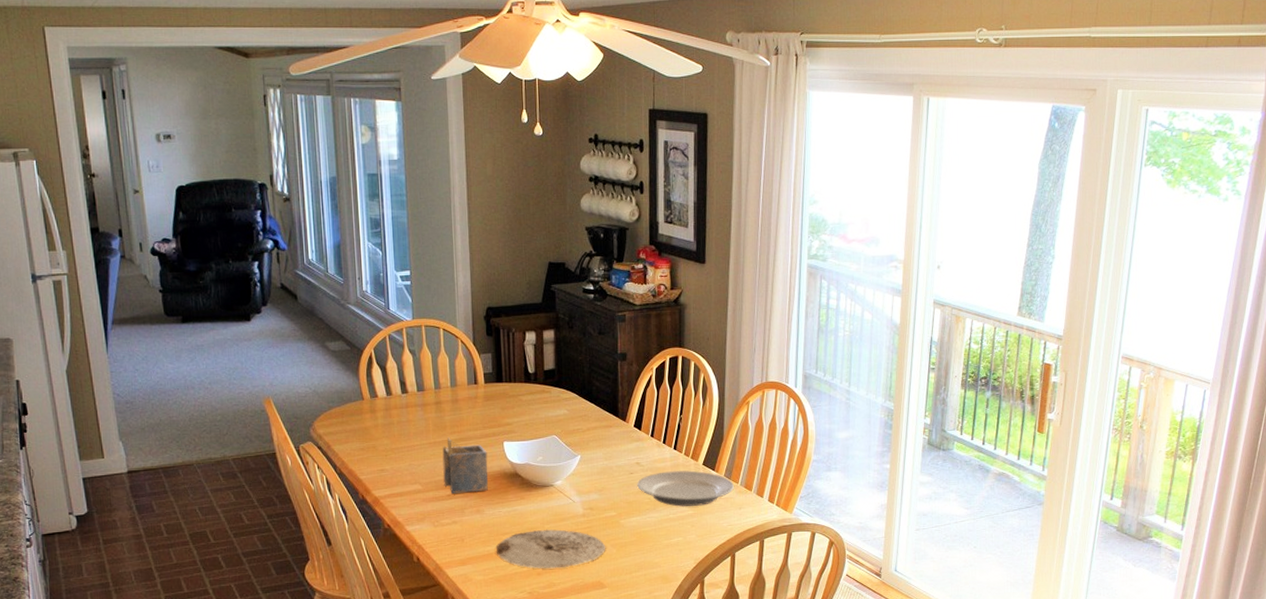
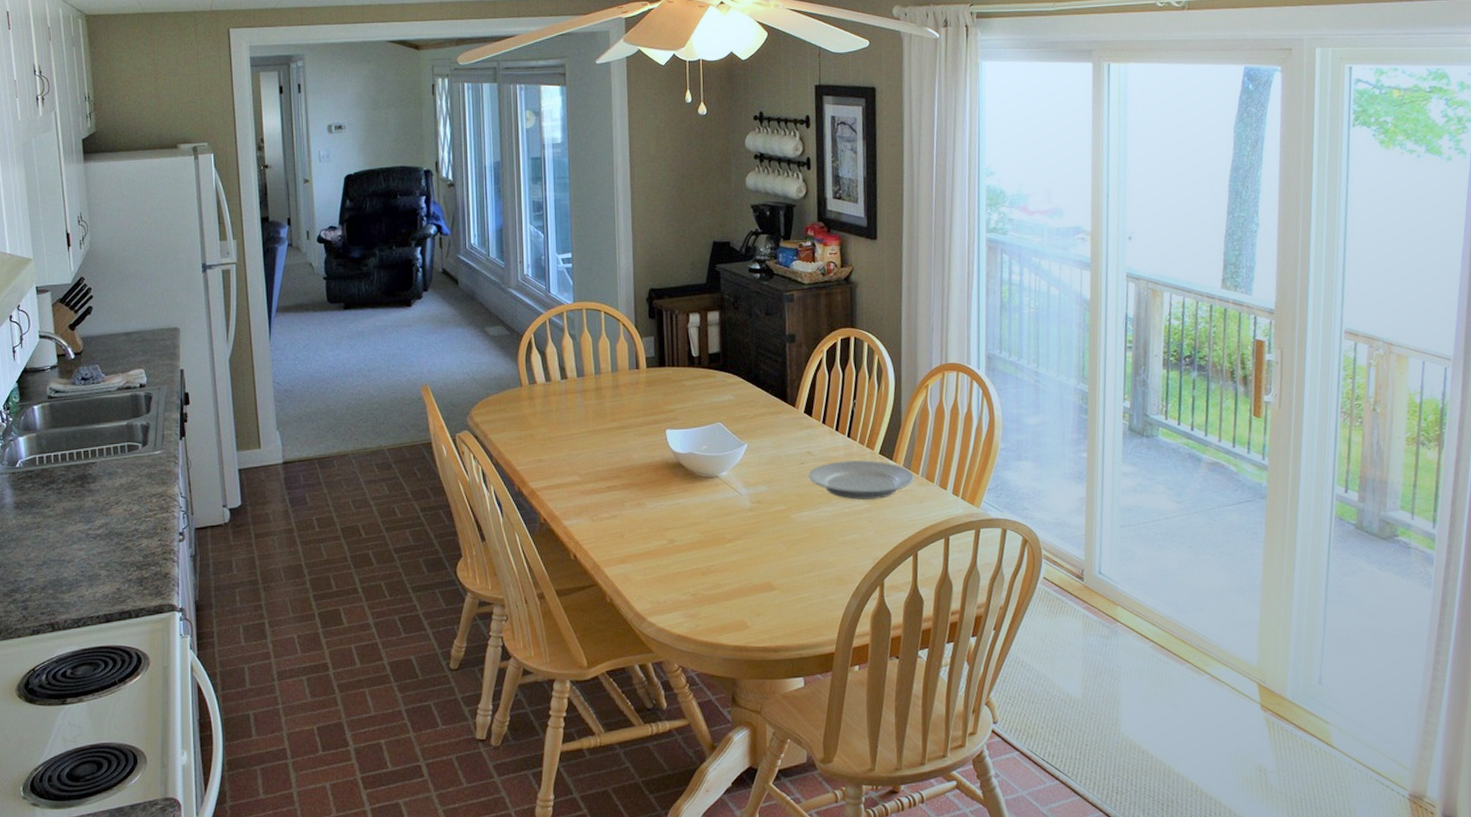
napkin holder: present [442,437,489,493] -> none [602,425,650,485]
plate: present [496,529,606,569] -> none [658,525,776,568]

